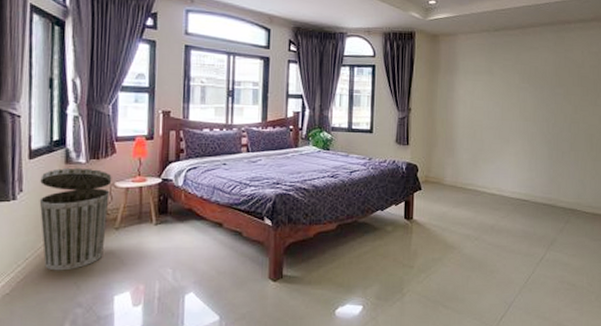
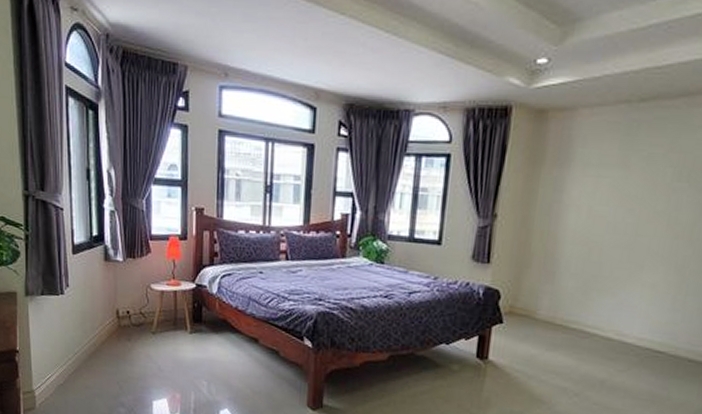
trash can: present [39,167,112,271] -> none [83,265,148,370]

